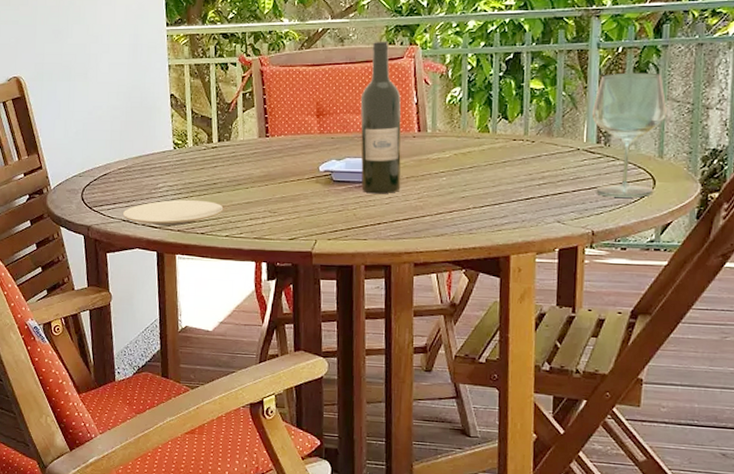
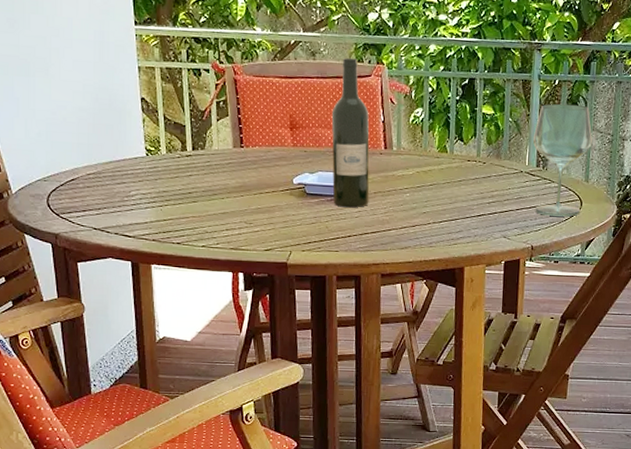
plate: present [122,199,224,226] -> none [93,208,200,236]

